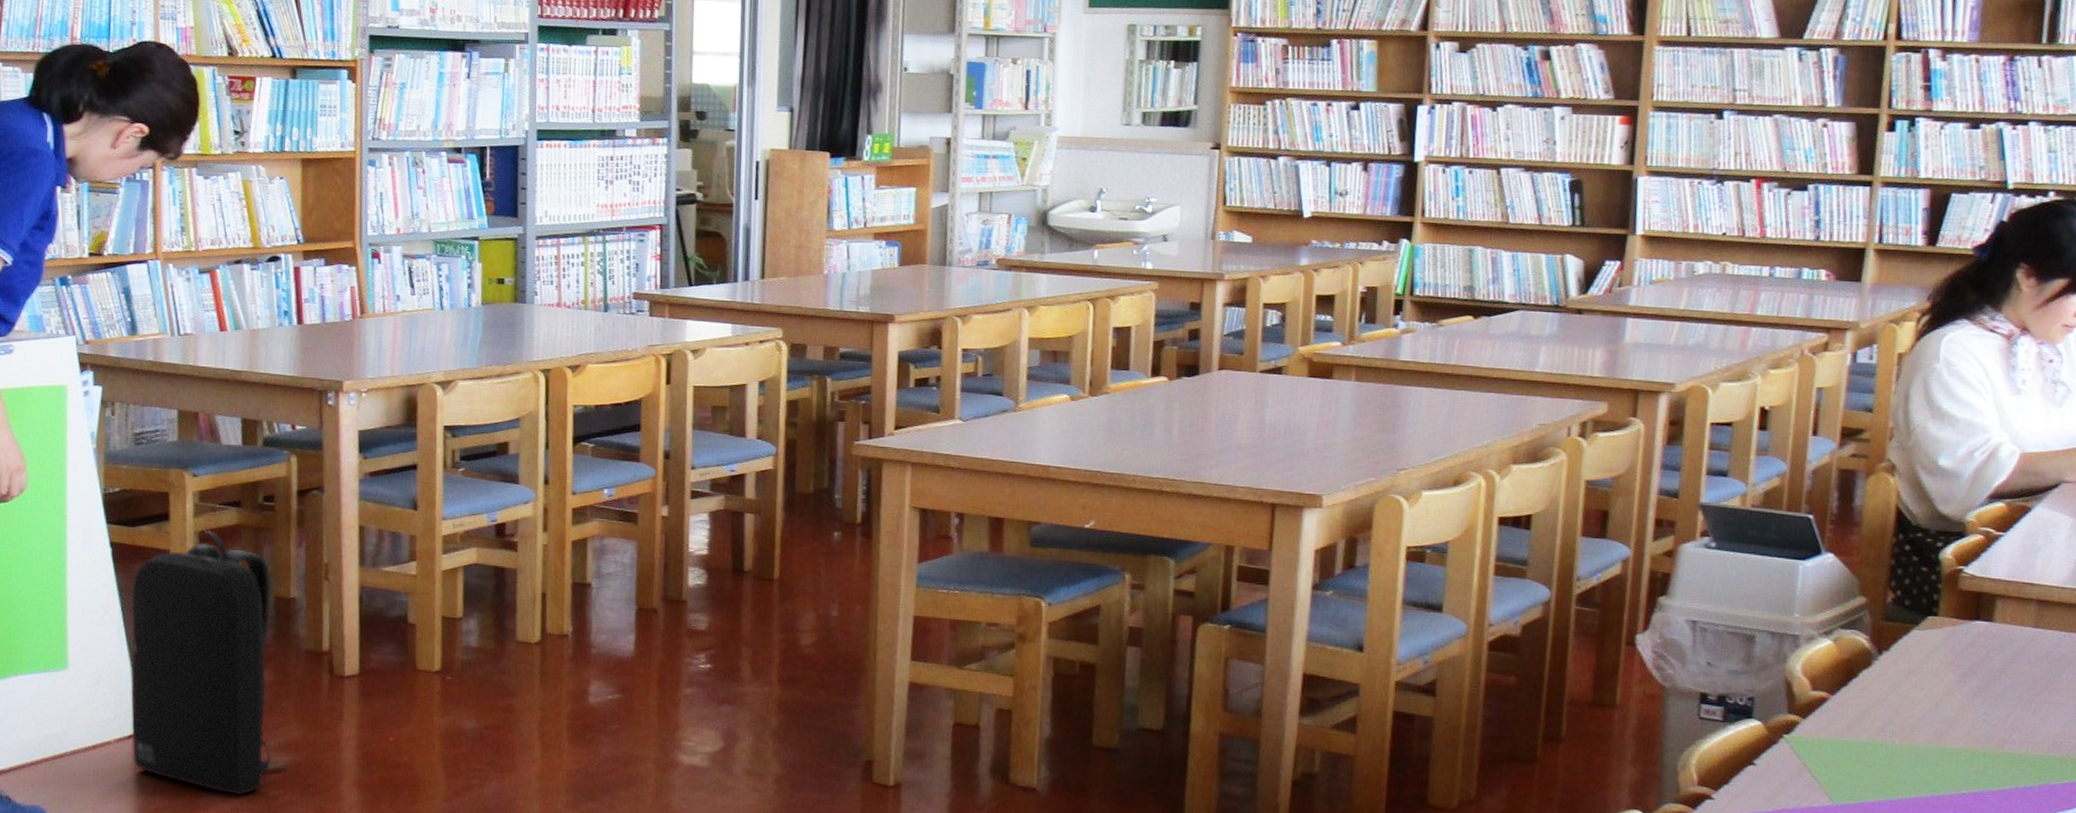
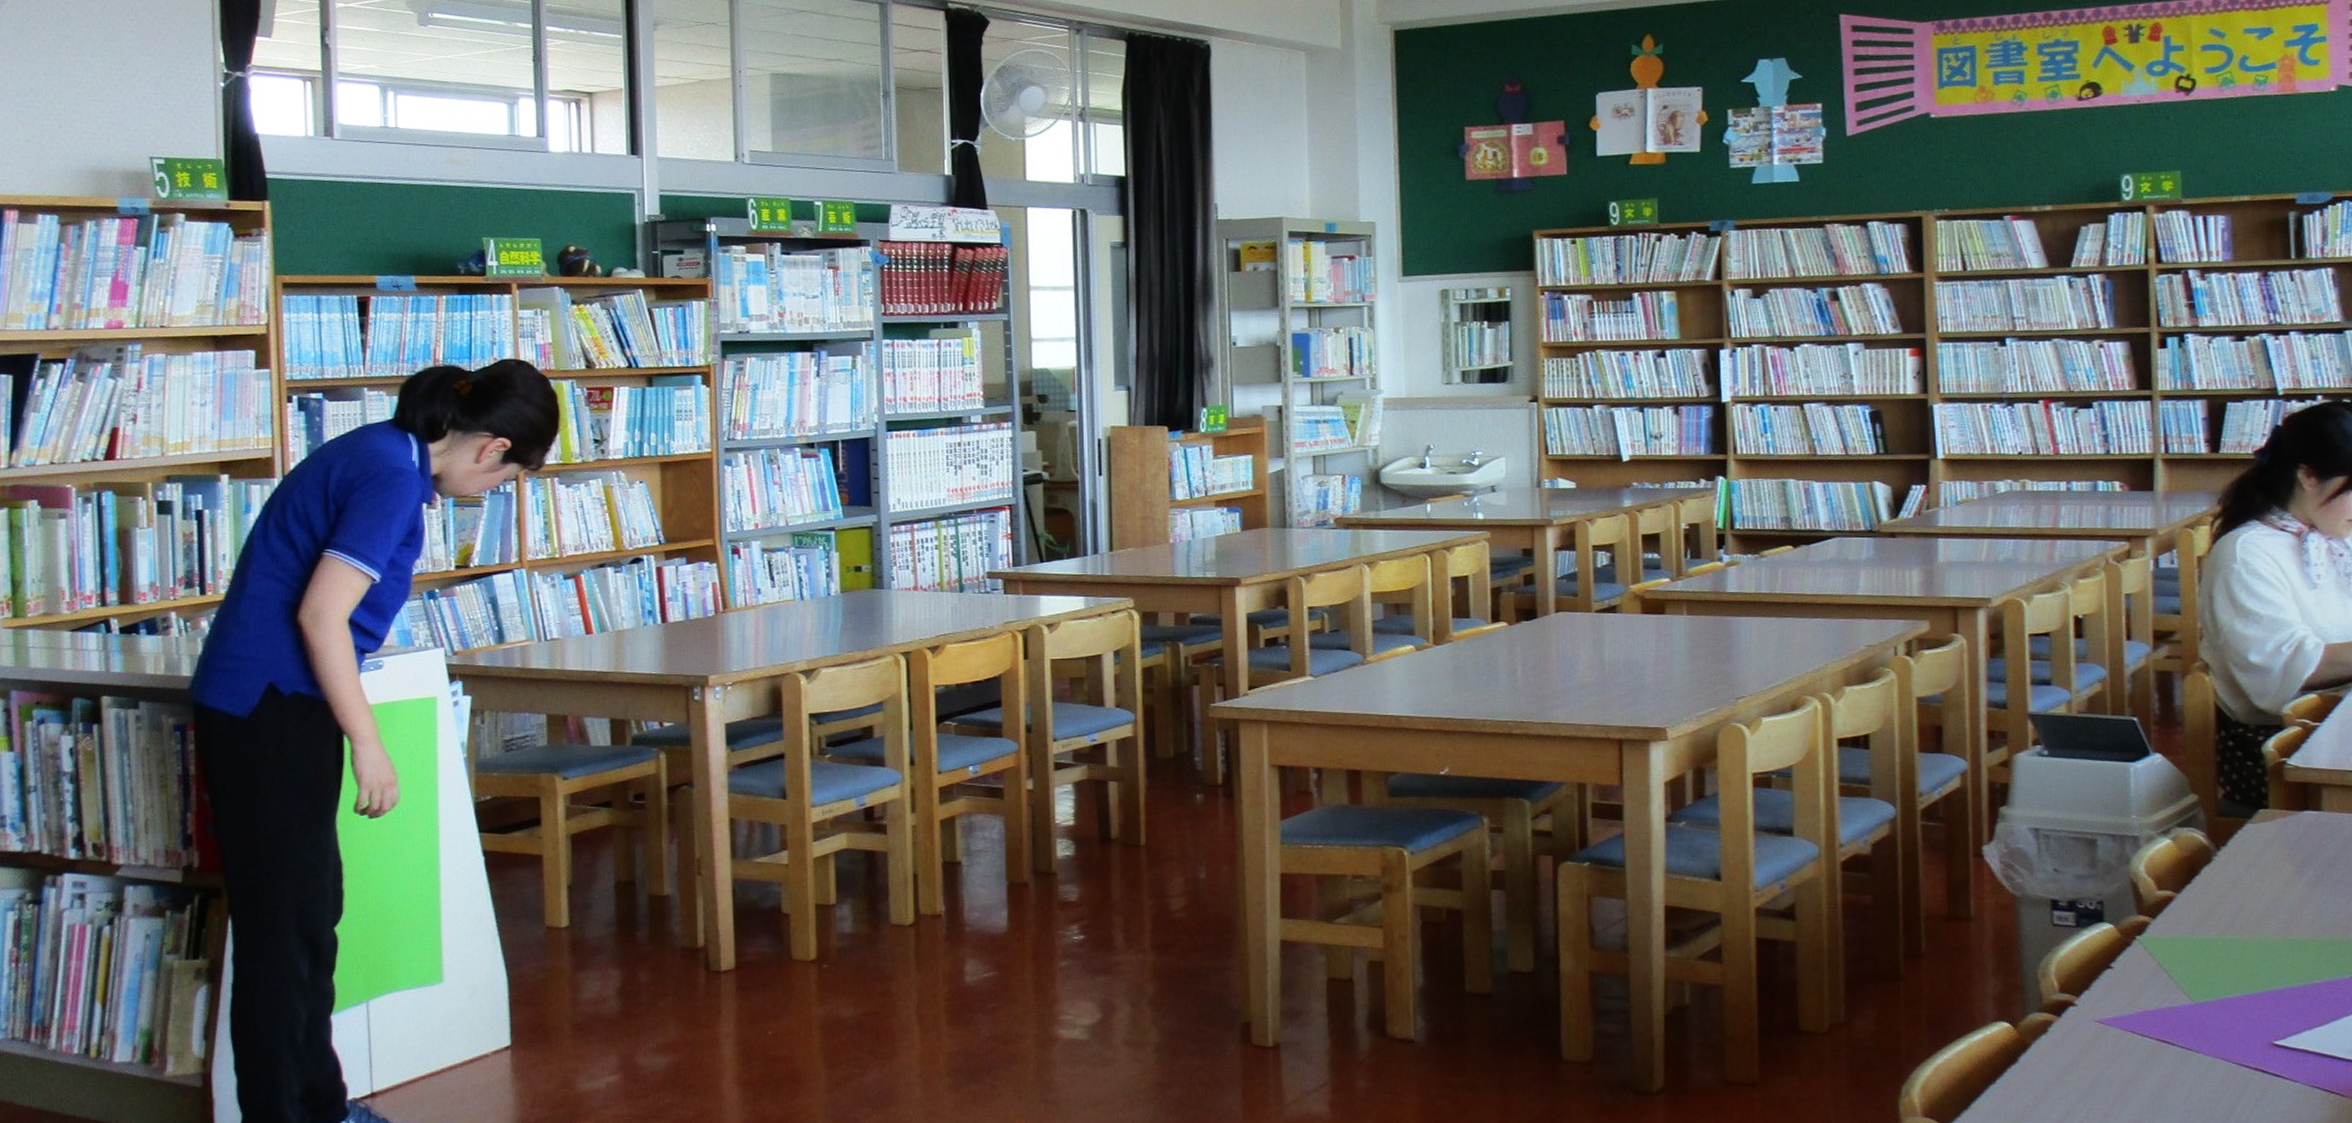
backpack: present [131,530,287,796] -> none [505,832,666,1102]

